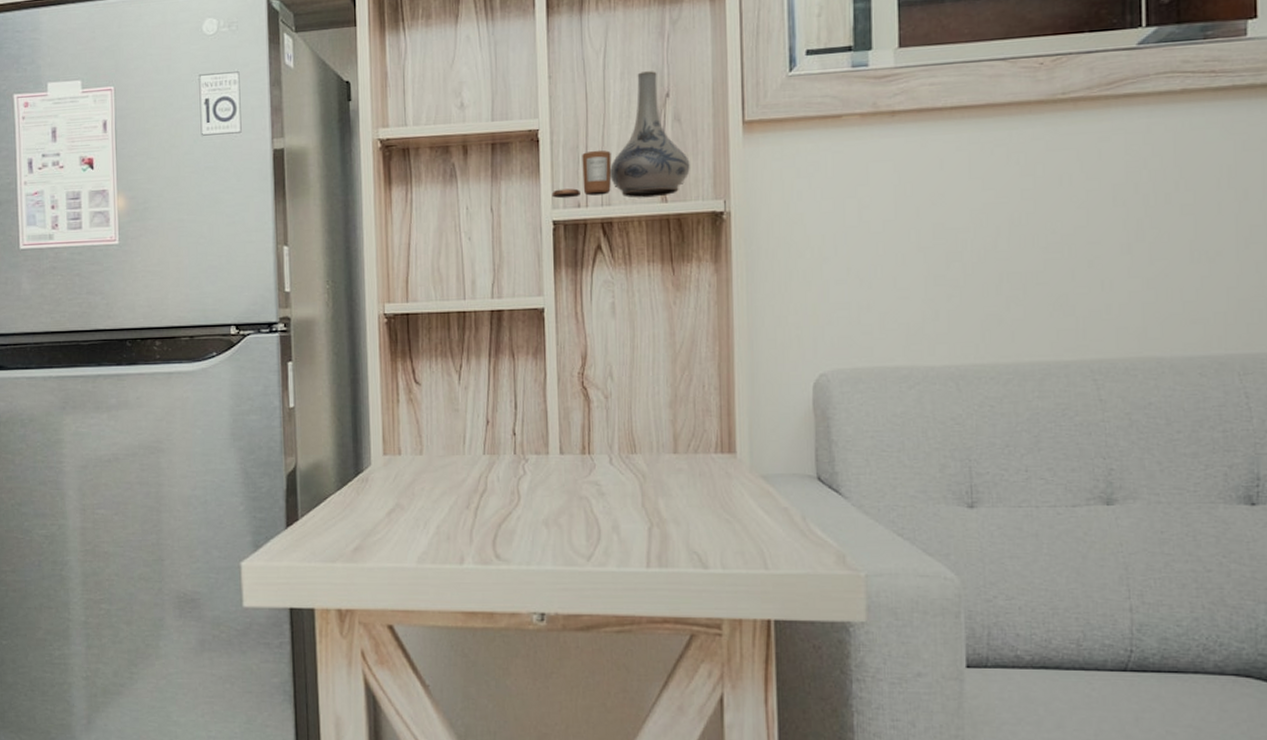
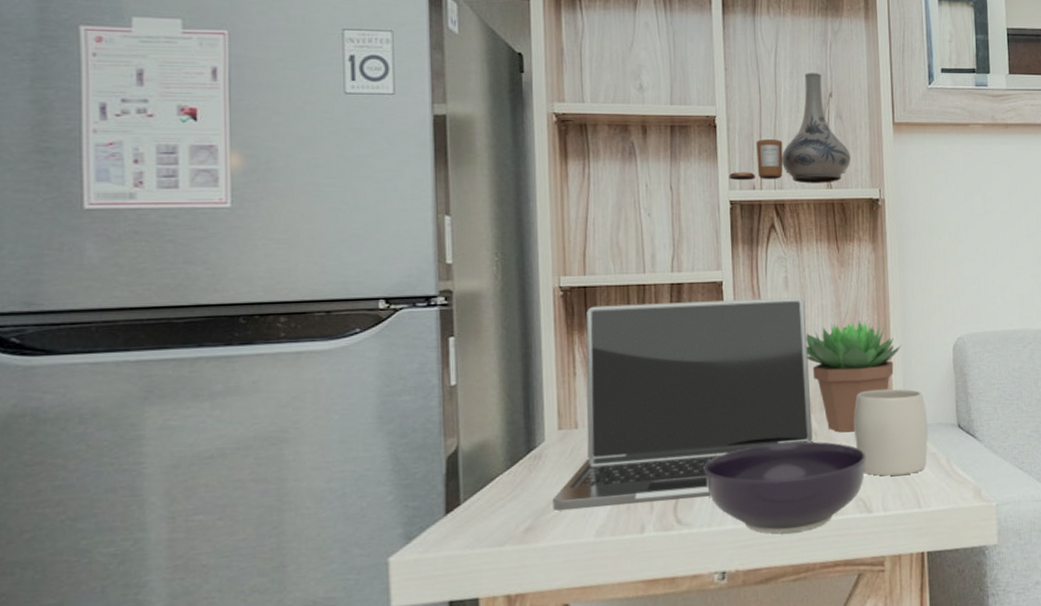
laptop: none [378,325,642,535] -> present [552,297,814,511]
bowl: none [523,483,703,581] -> present [704,441,867,534]
succulent plant: none [635,352,747,477] -> present [806,321,901,432]
mug: none [688,431,779,529] -> present [854,389,928,476]

